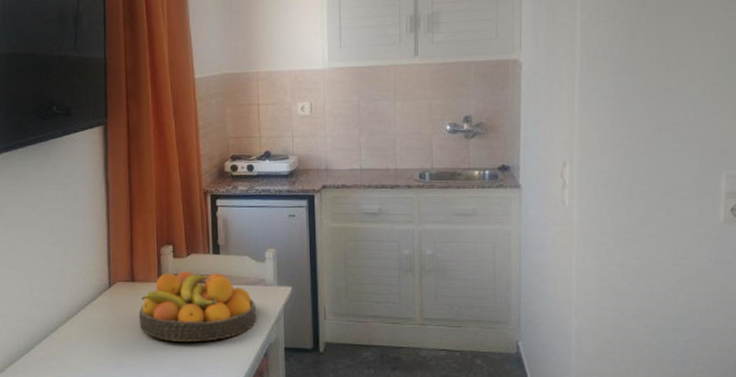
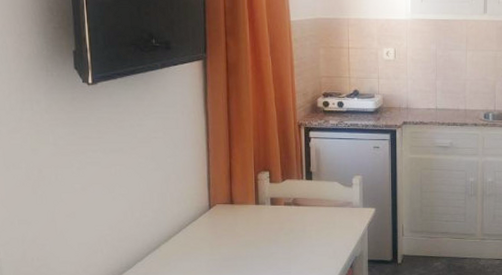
fruit bowl: present [138,271,257,342] -> none [237,195,345,257]

